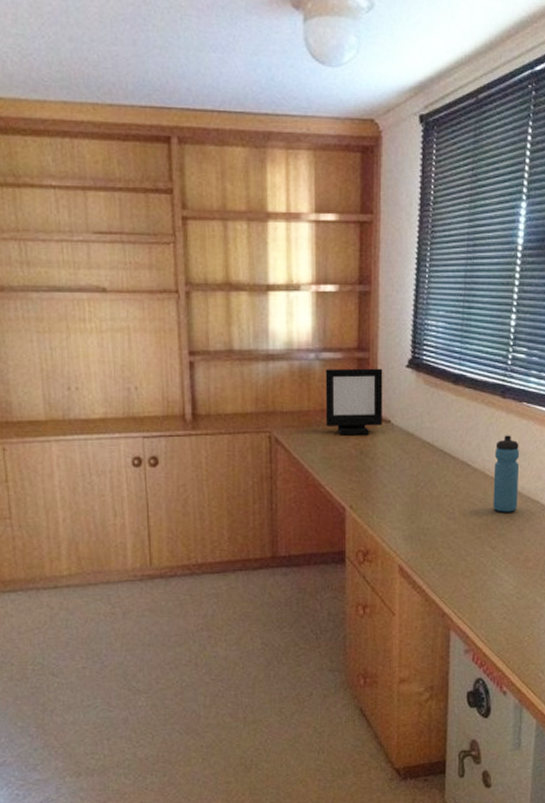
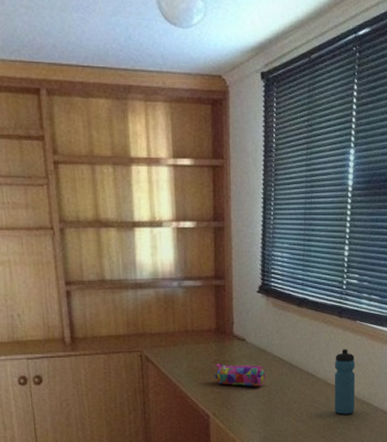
picture frame: present [325,368,383,436] -> none [187,294,239,353]
pencil case: none [352,448,413,475] -> present [214,363,266,386]

